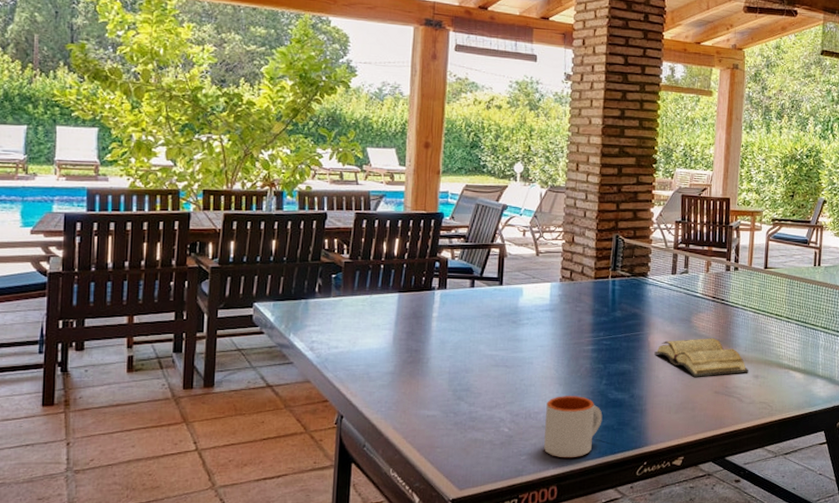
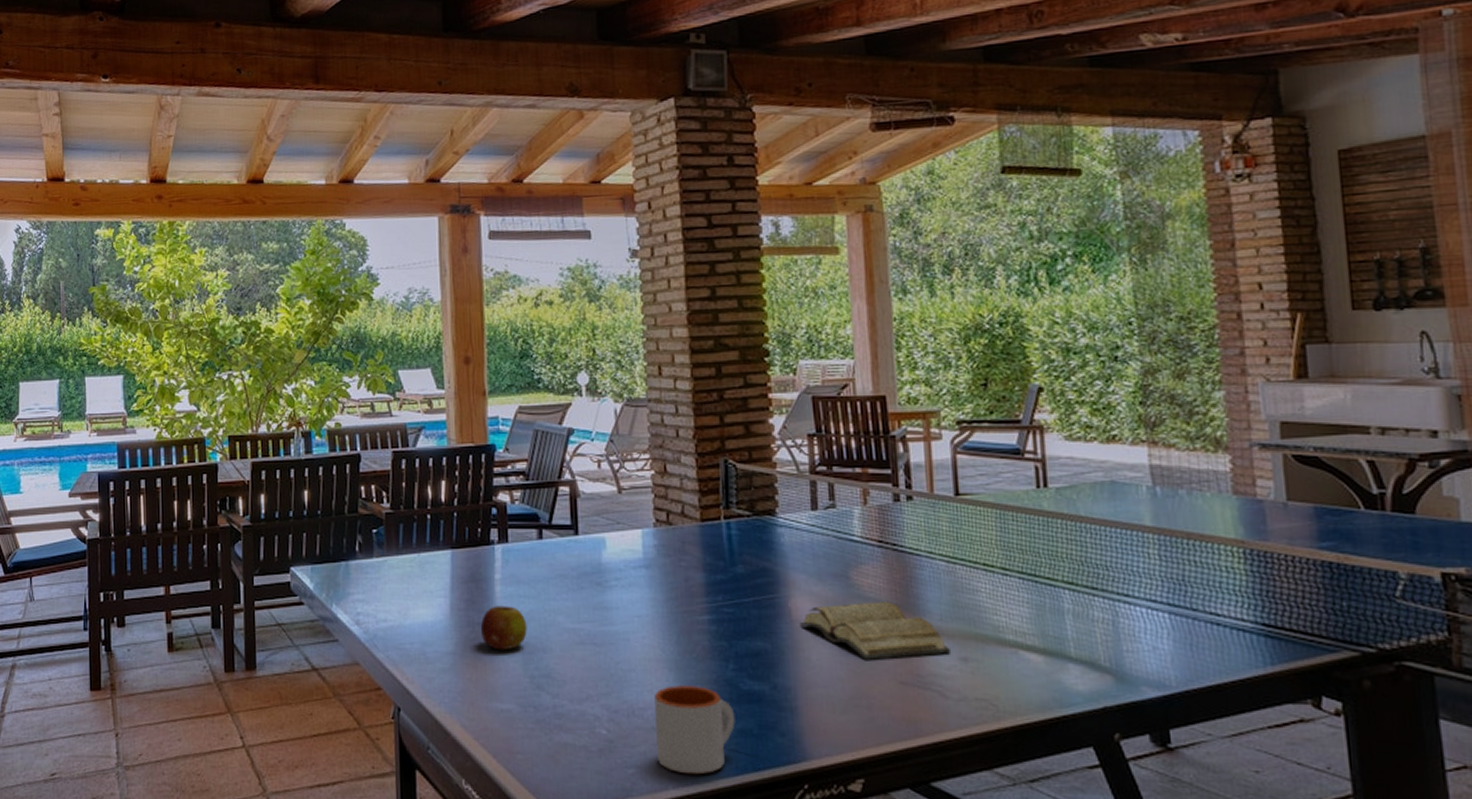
fruit: none [416,337,455,371] -> present [480,606,527,651]

